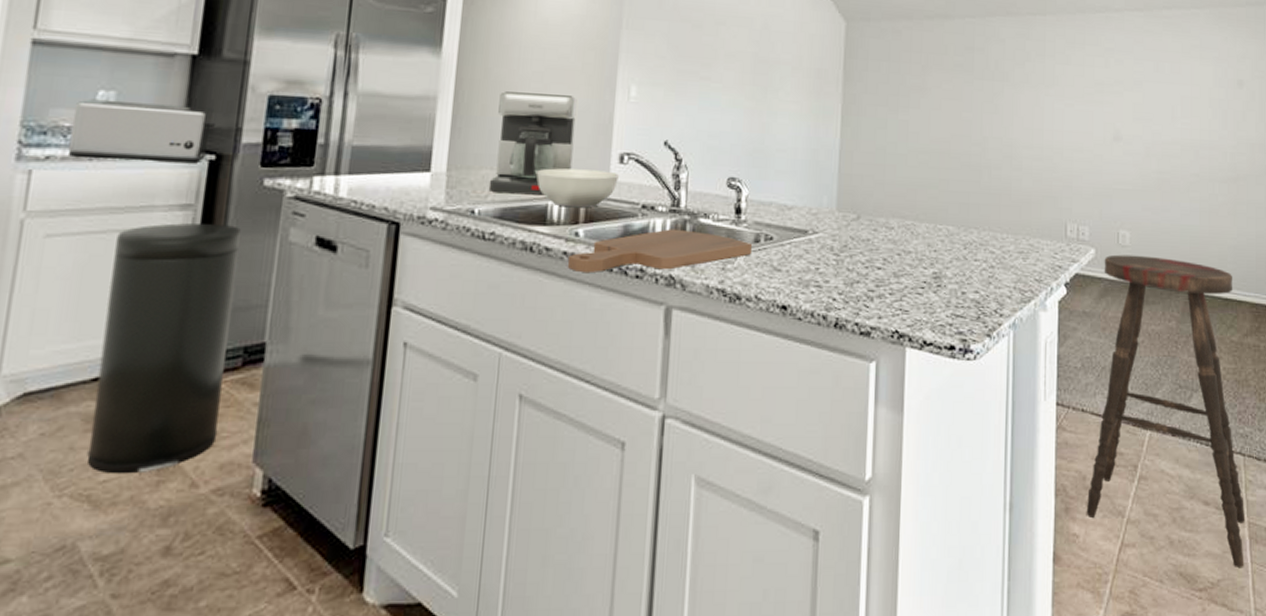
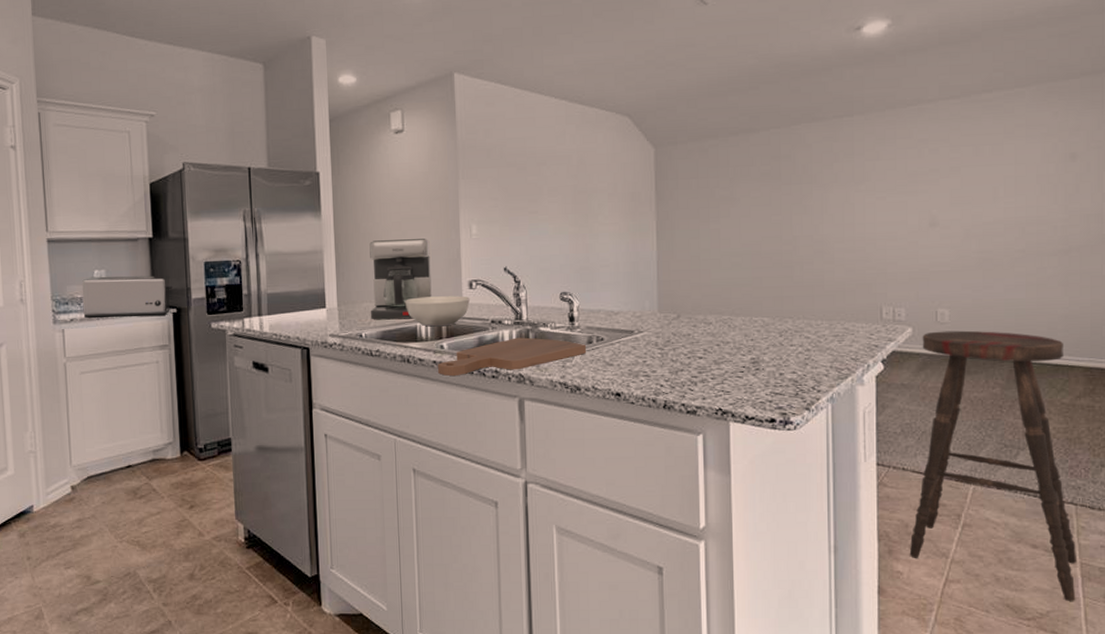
pedal bin: present [87,223,242,474] -> none [124,357,210,528]

